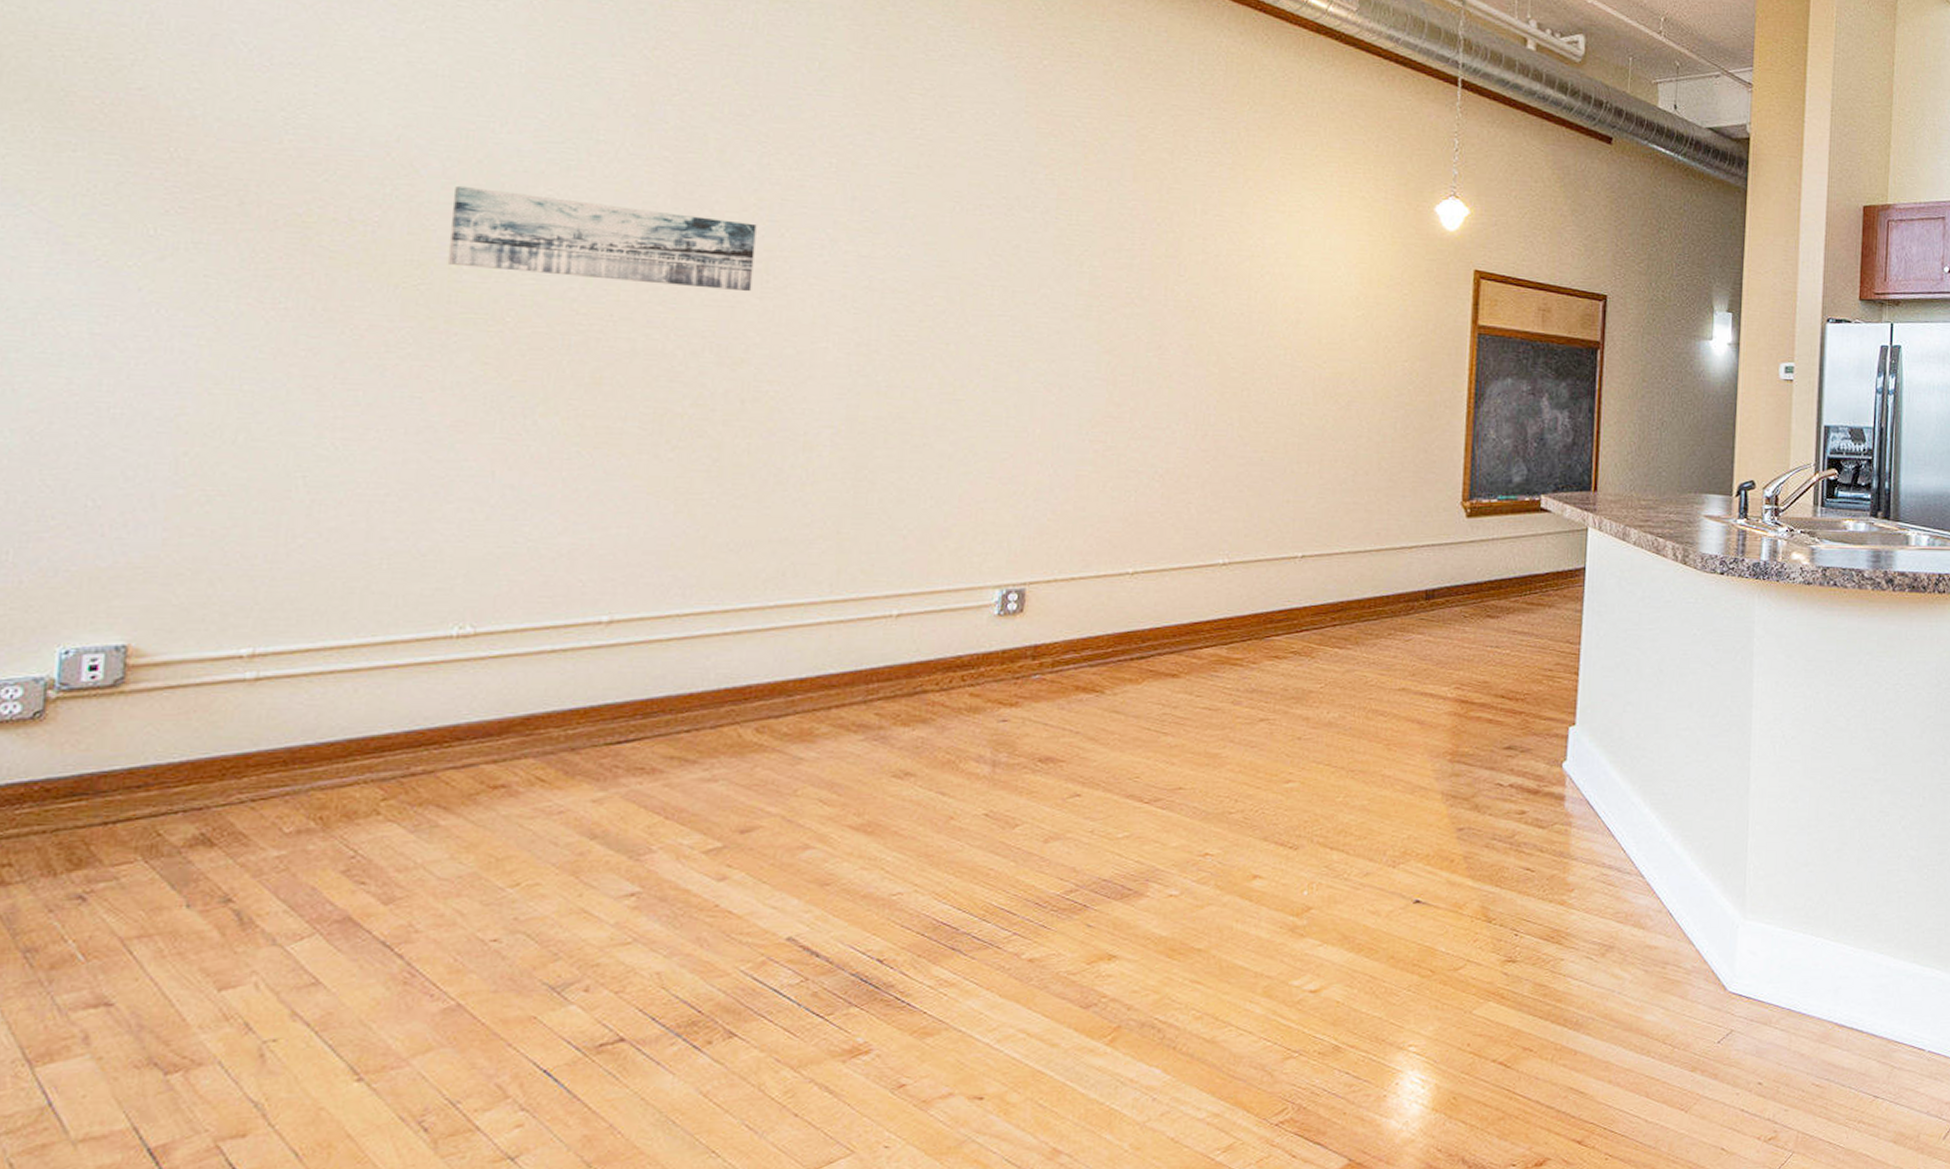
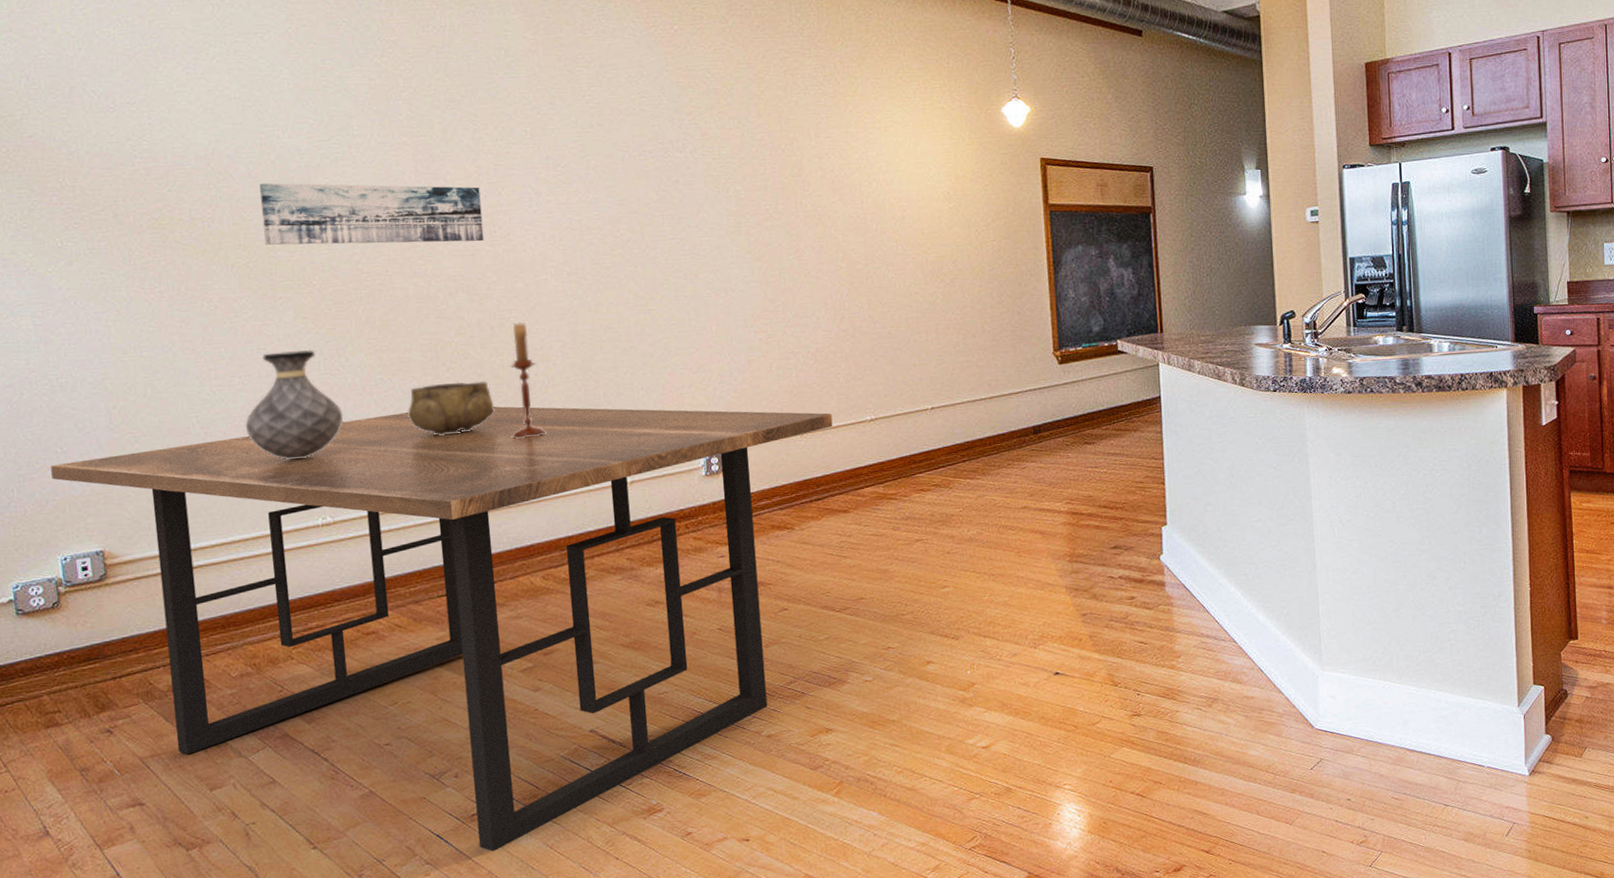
dining table: none [71,498,1175,1098] -> present [51,406,833,852]
vase: none [372,403,516,546] -> present [245,349,344,460]
decorative bowl: none [606,466,728,533] -> present [408,381,495,436]
candlestick: none [744,398,795,546] -> present [509,322,548,439]

